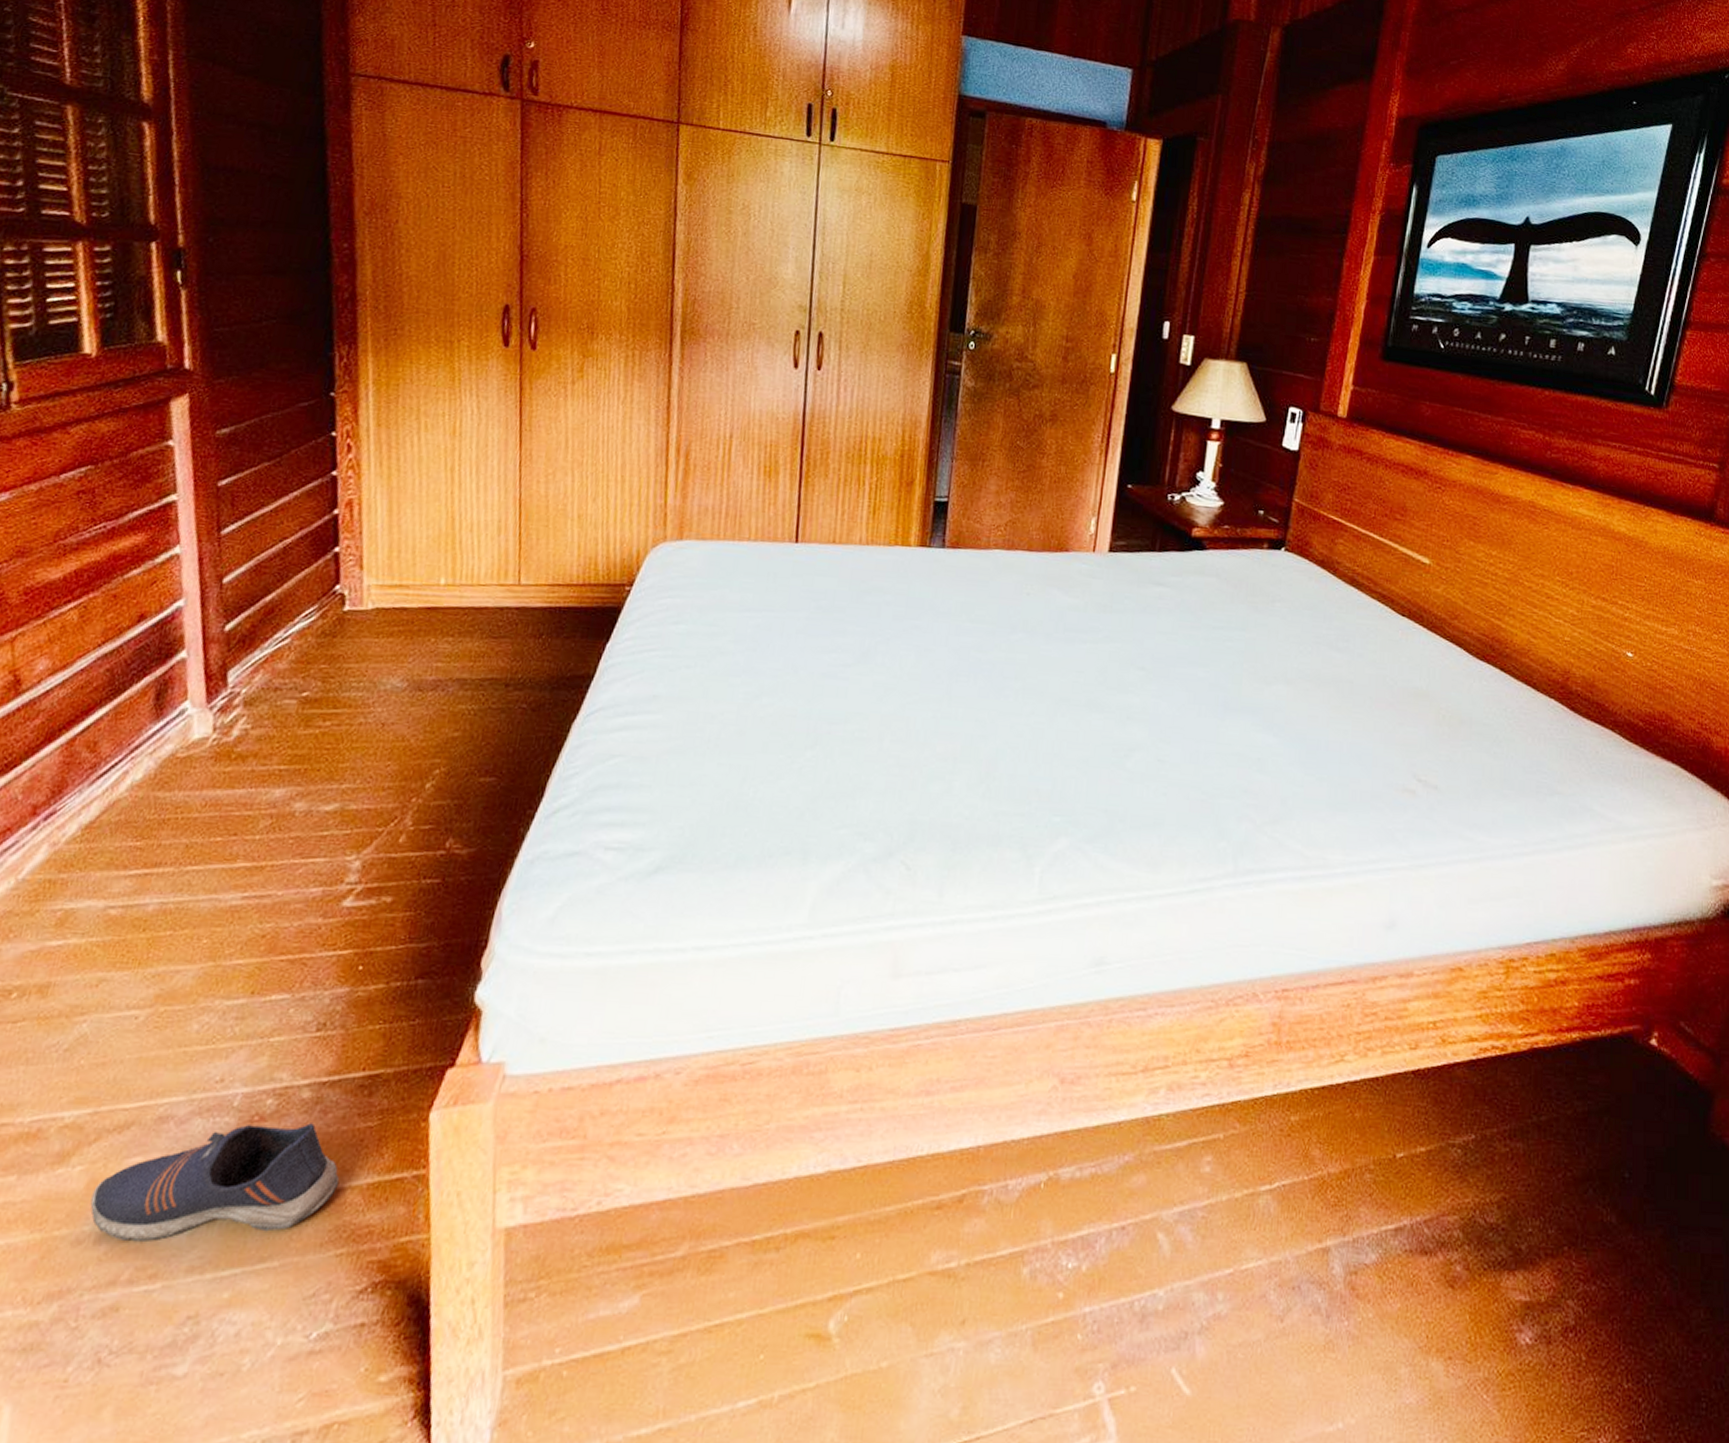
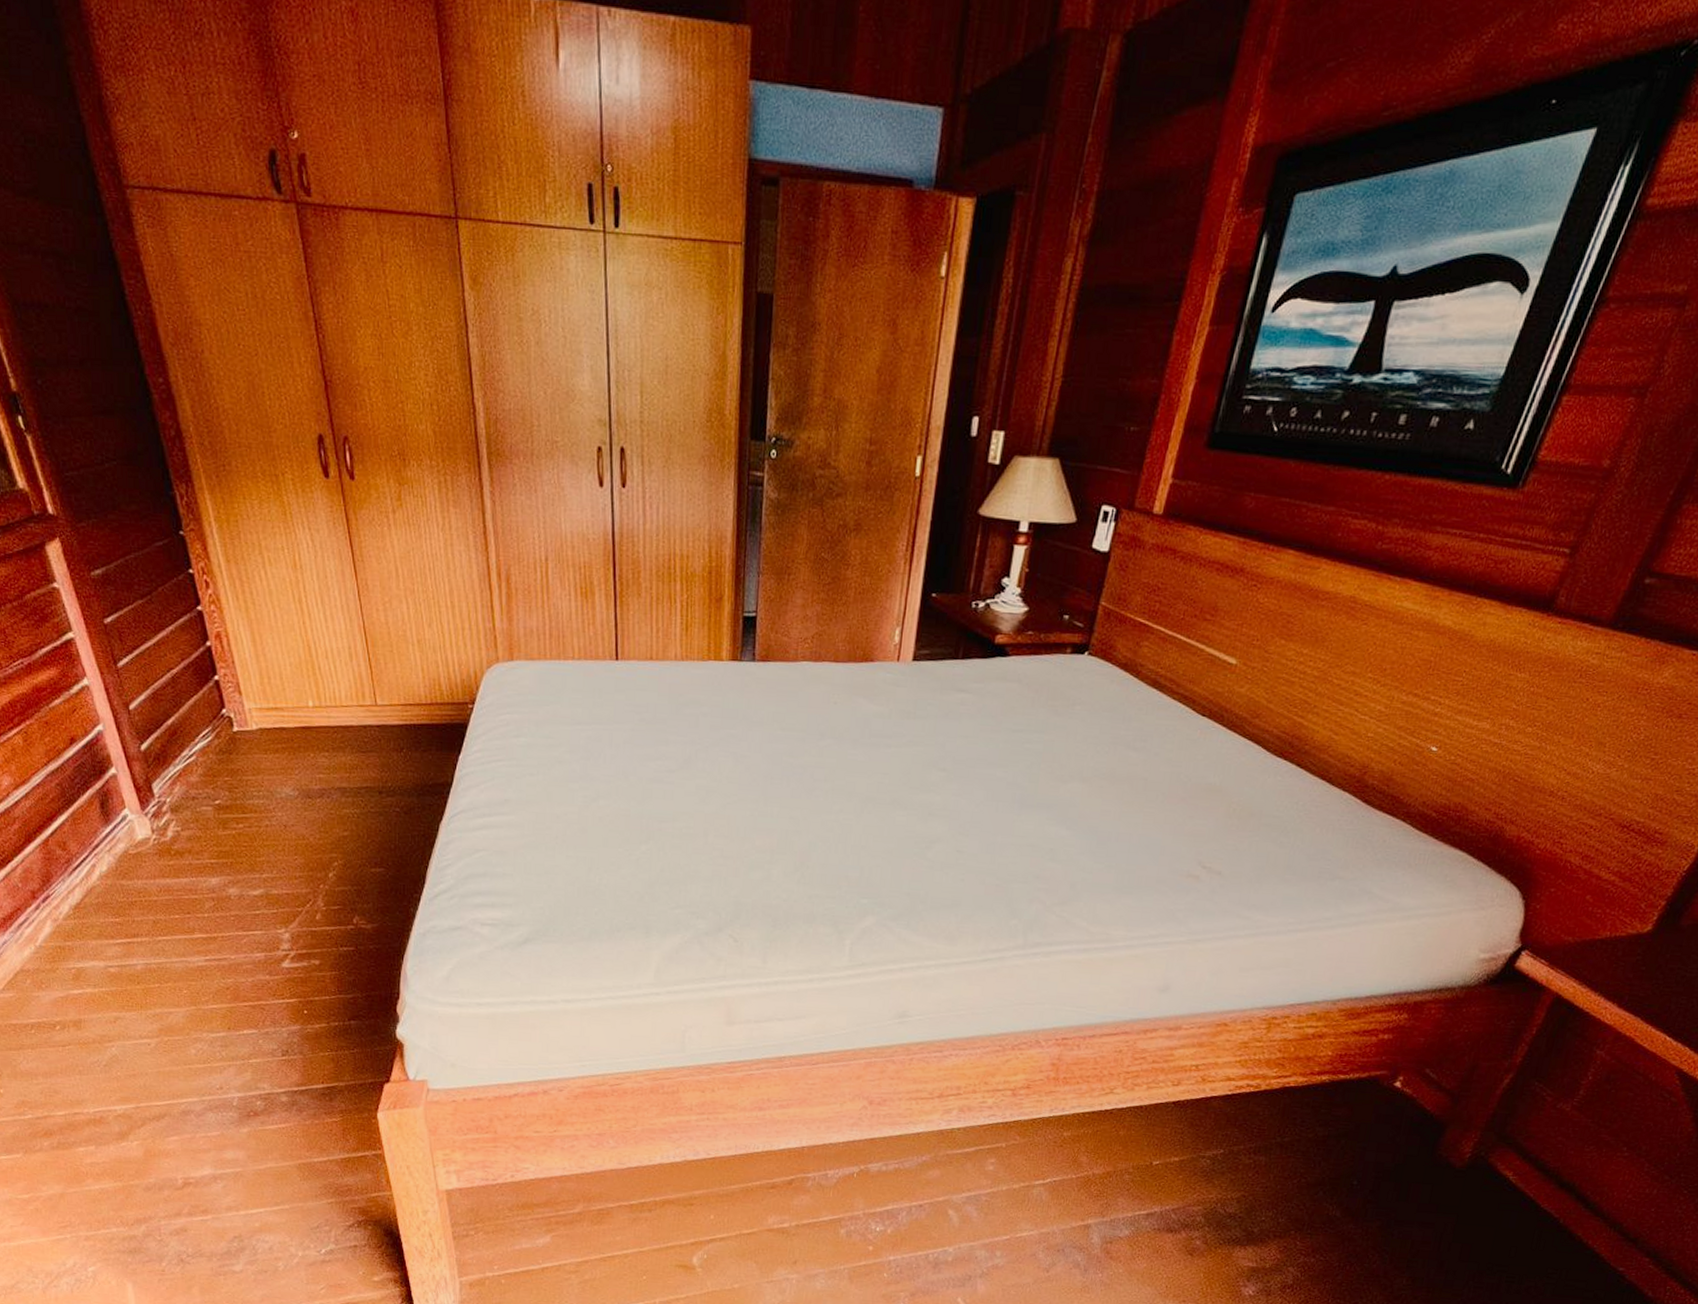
shoe: present [90,1123,340,1243] -> none [149,1118,321,1191]

